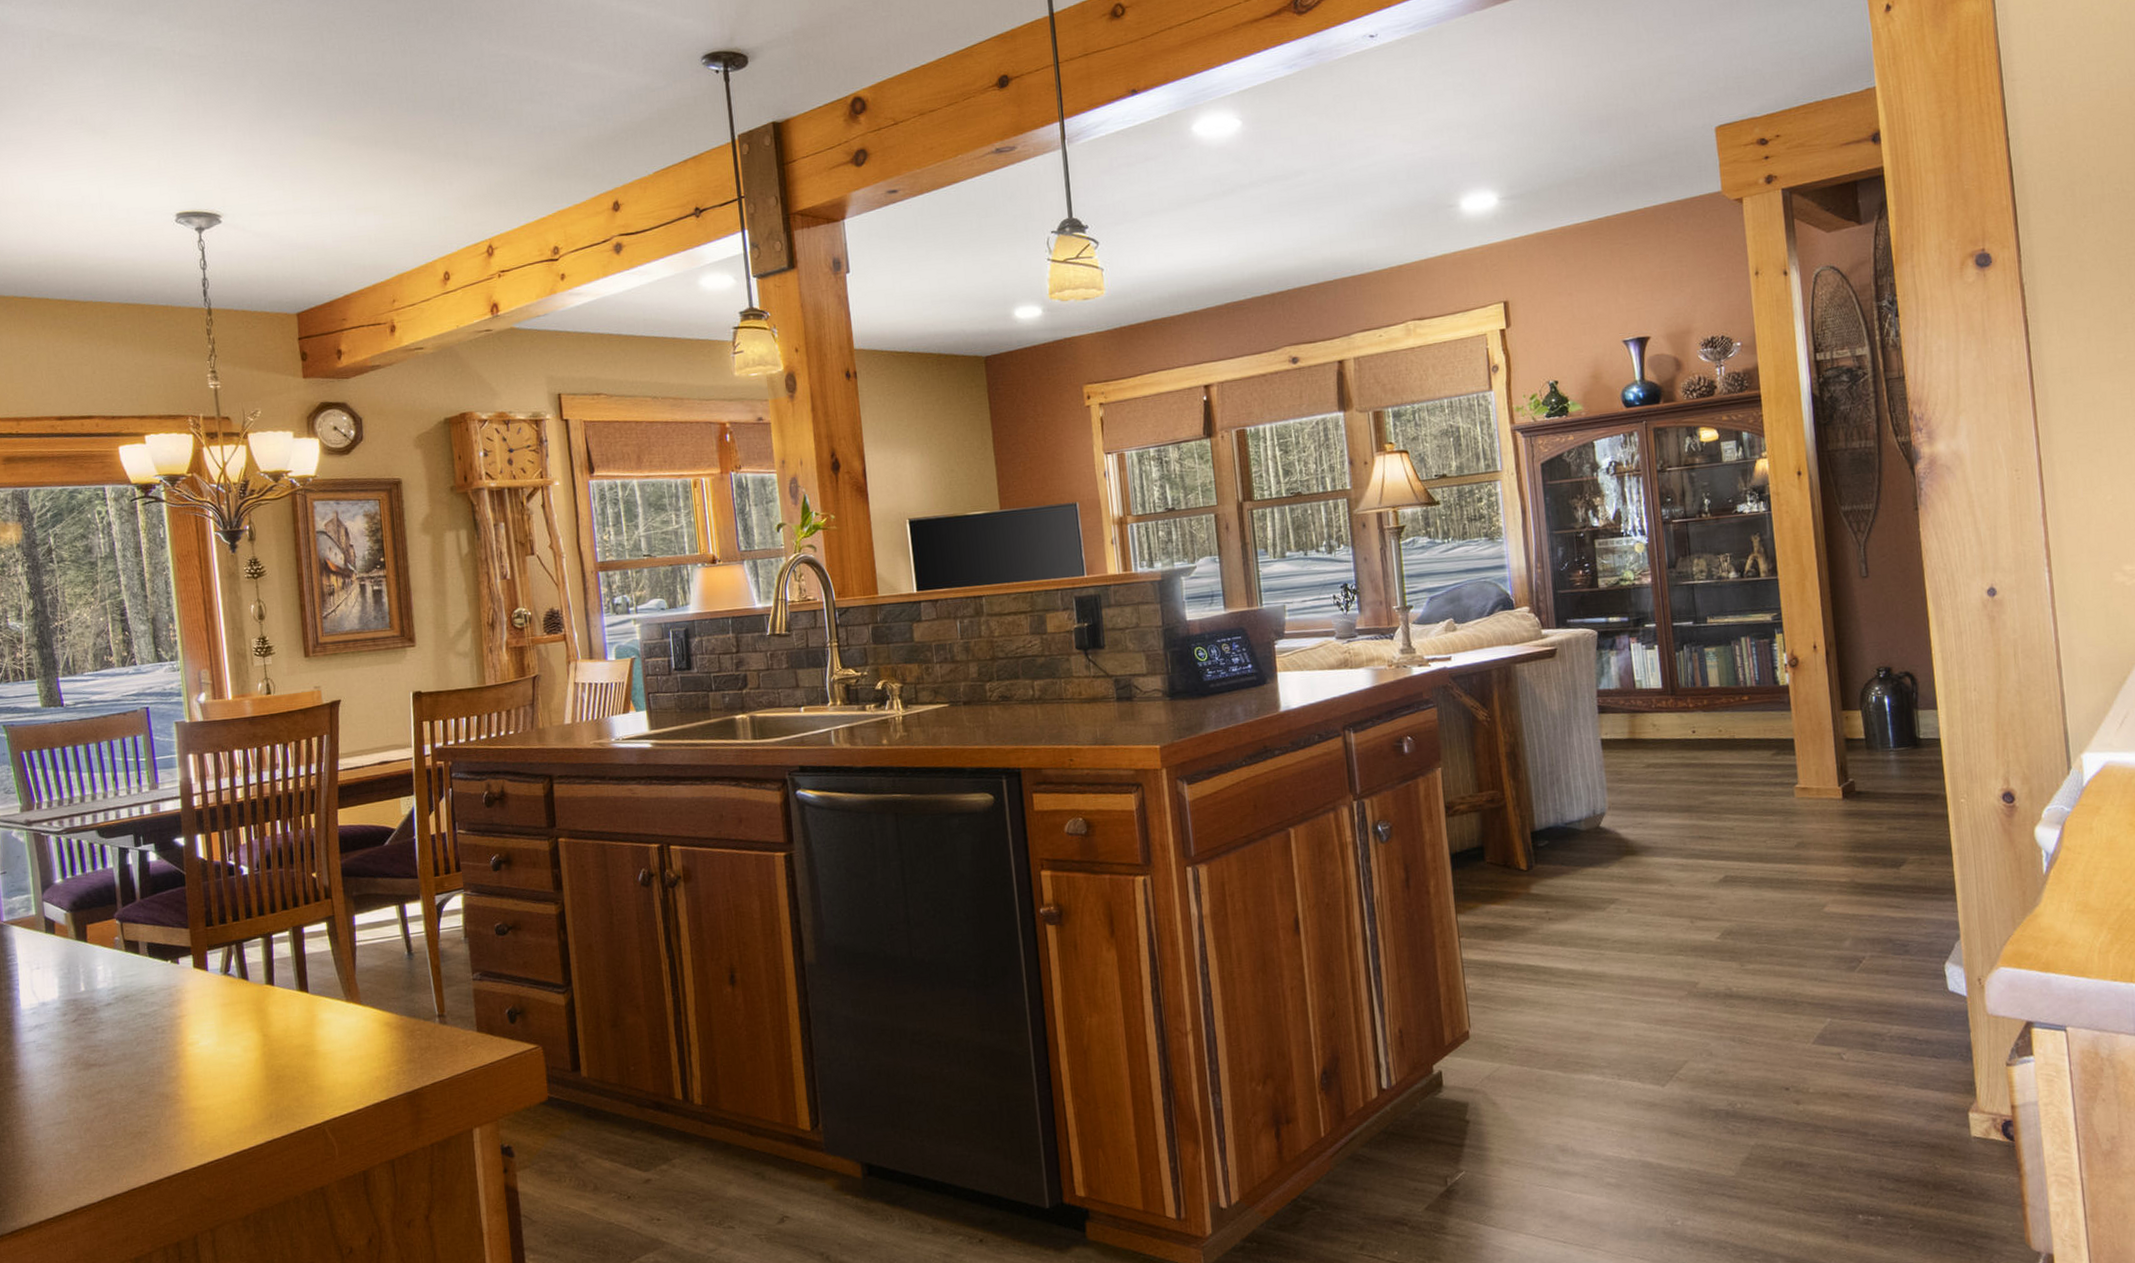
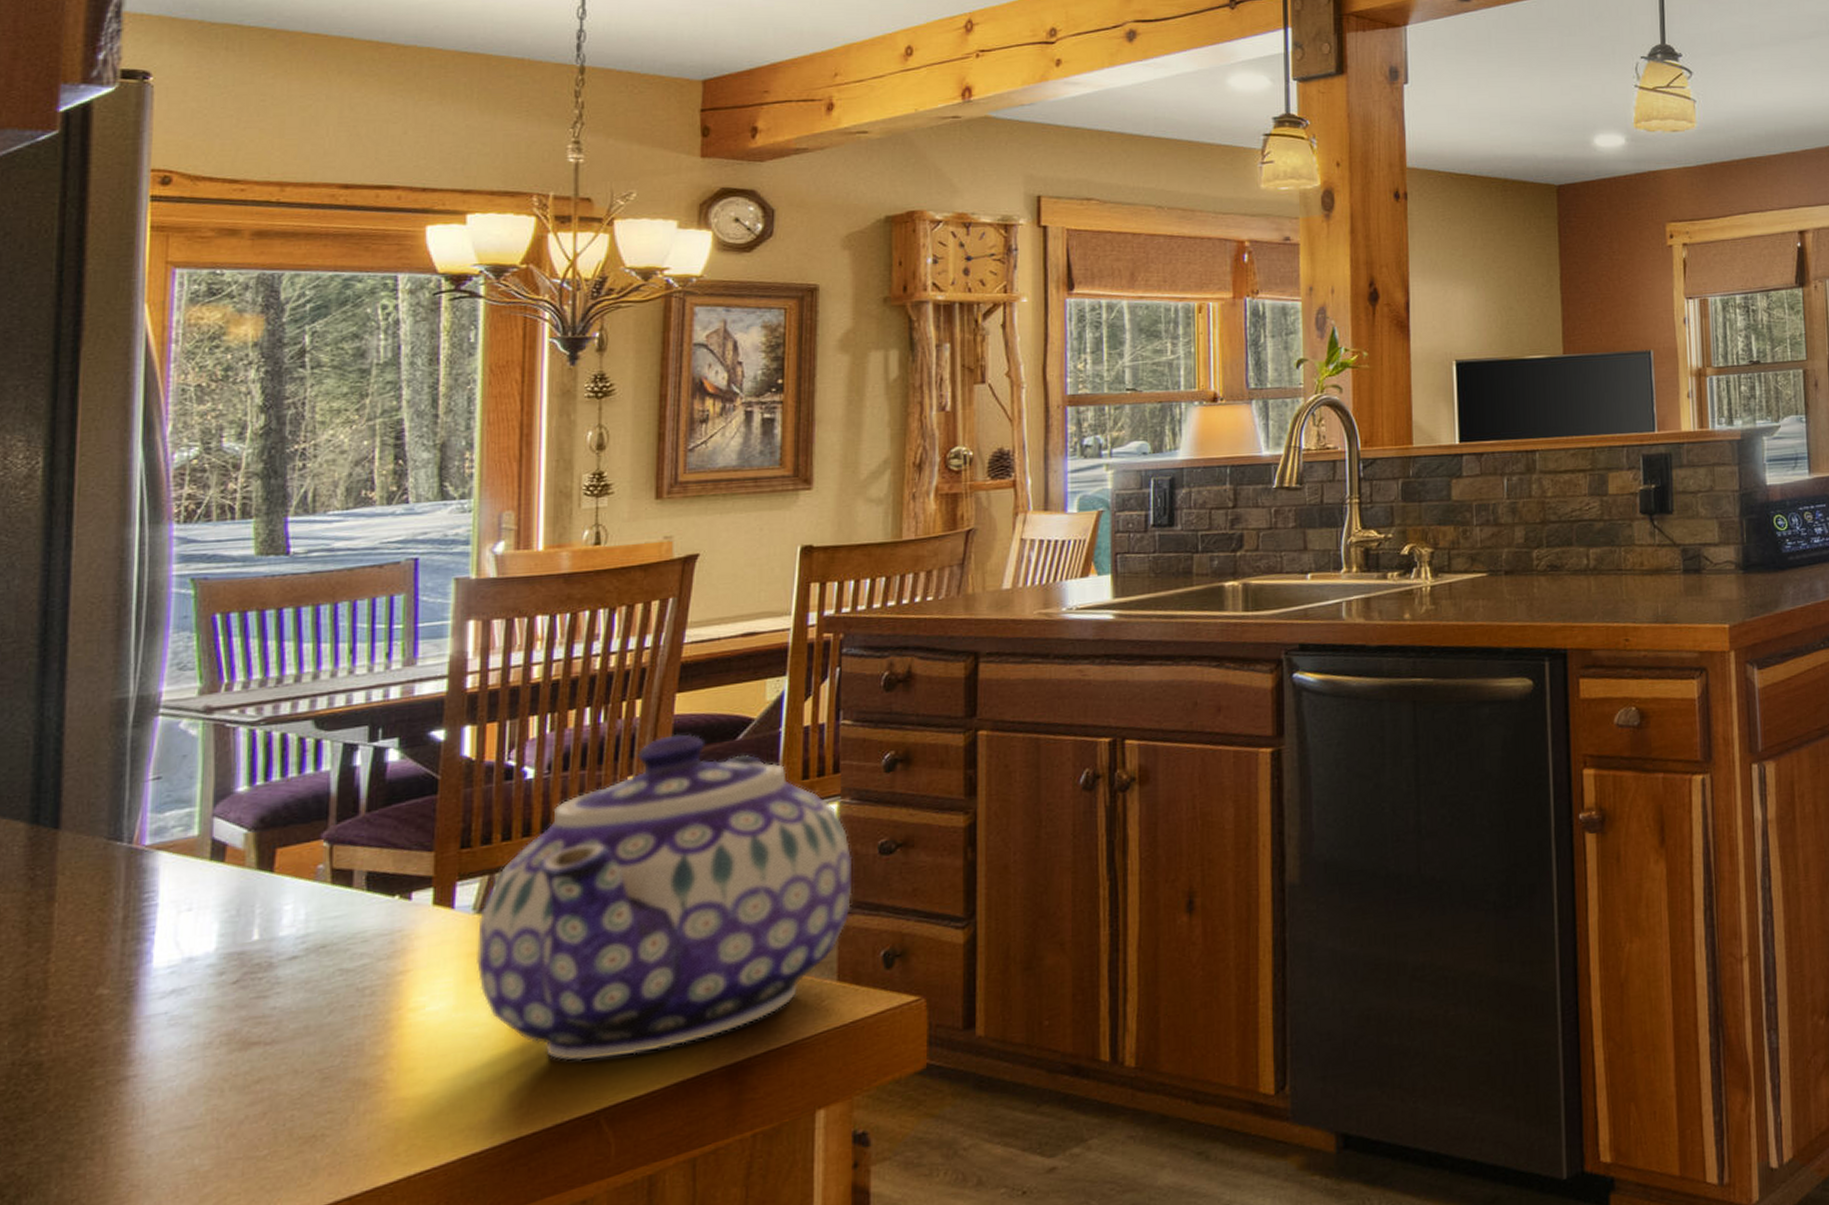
teapot: none [225,840,481,1086] -> present [477,733,853,1061]

